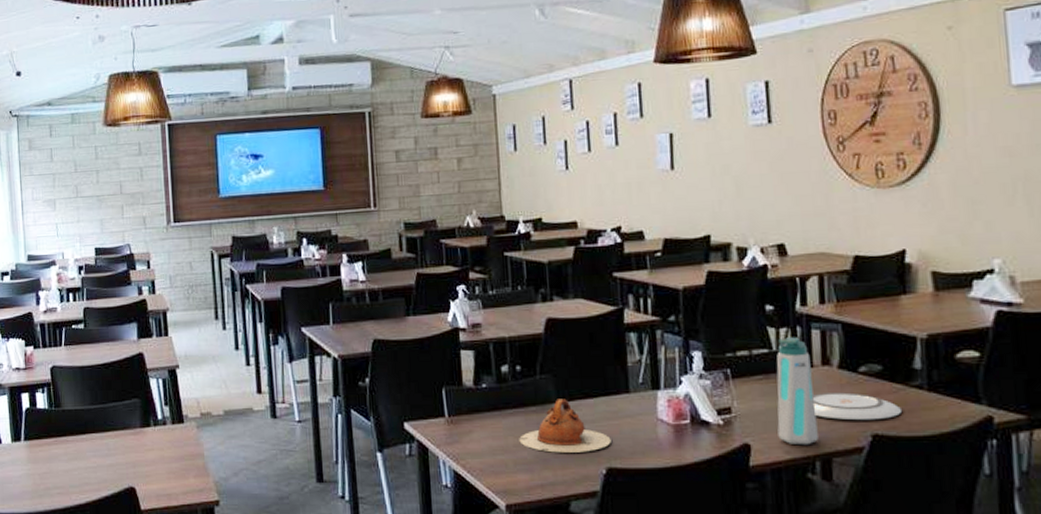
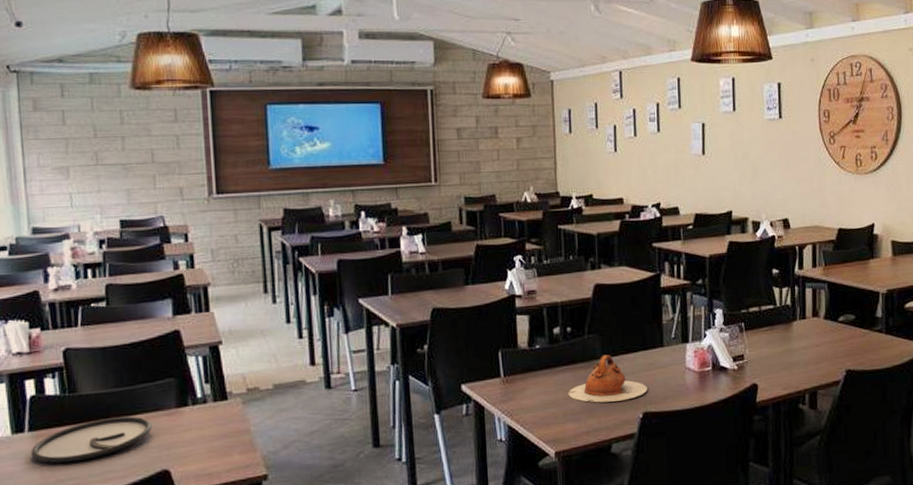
plate: none [25,432,121,473] -> present [30,416,152,464]
water bottle: present [776,337,818,446] -> none [778,295,808,383]
plate: present [813,392,901,421] -> none [805,338,867,360]

